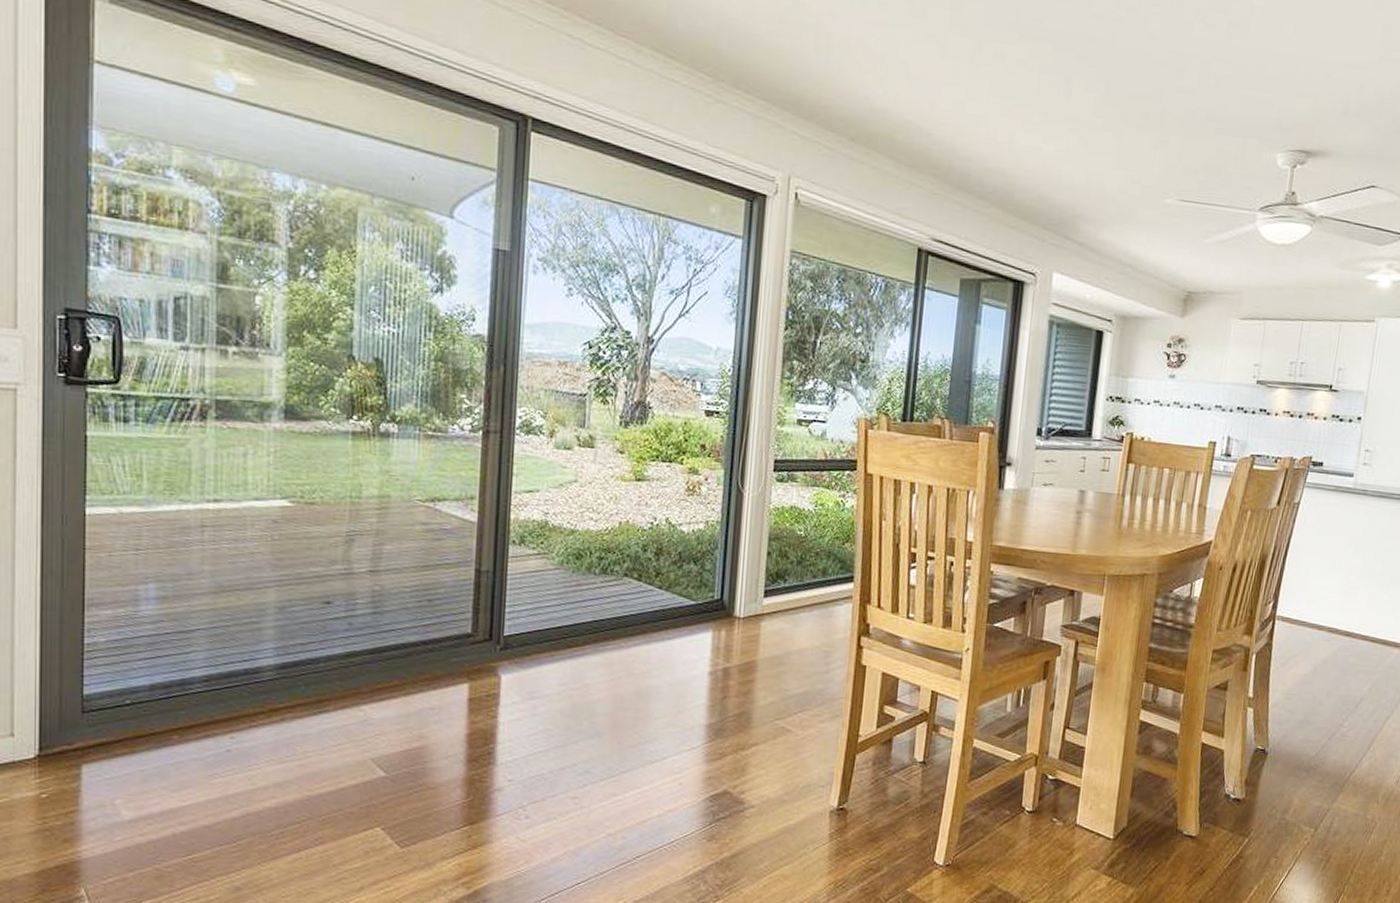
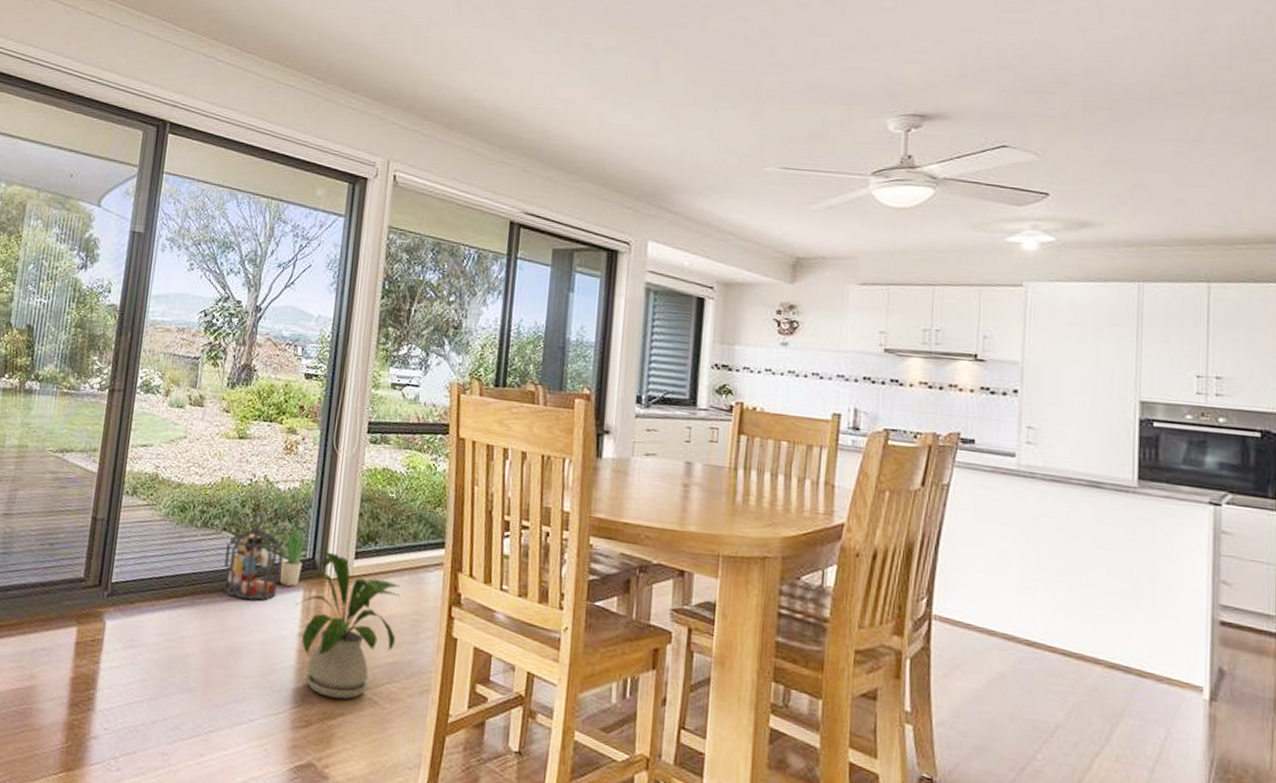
lantern: none [628,556,690,644] -> present [224,512,284,600]
potted plant: none [687,566,712,628] -> present [280,524,304,587]
house plant: none [704,590,811,730] -> present [295,550,401,699]

